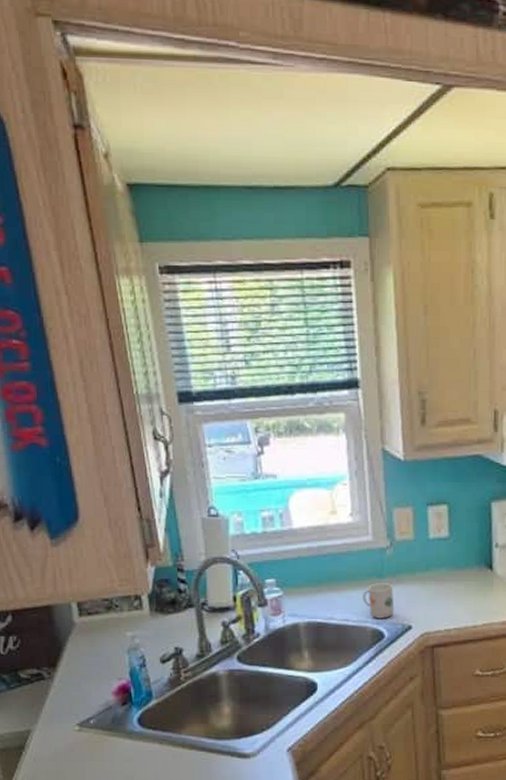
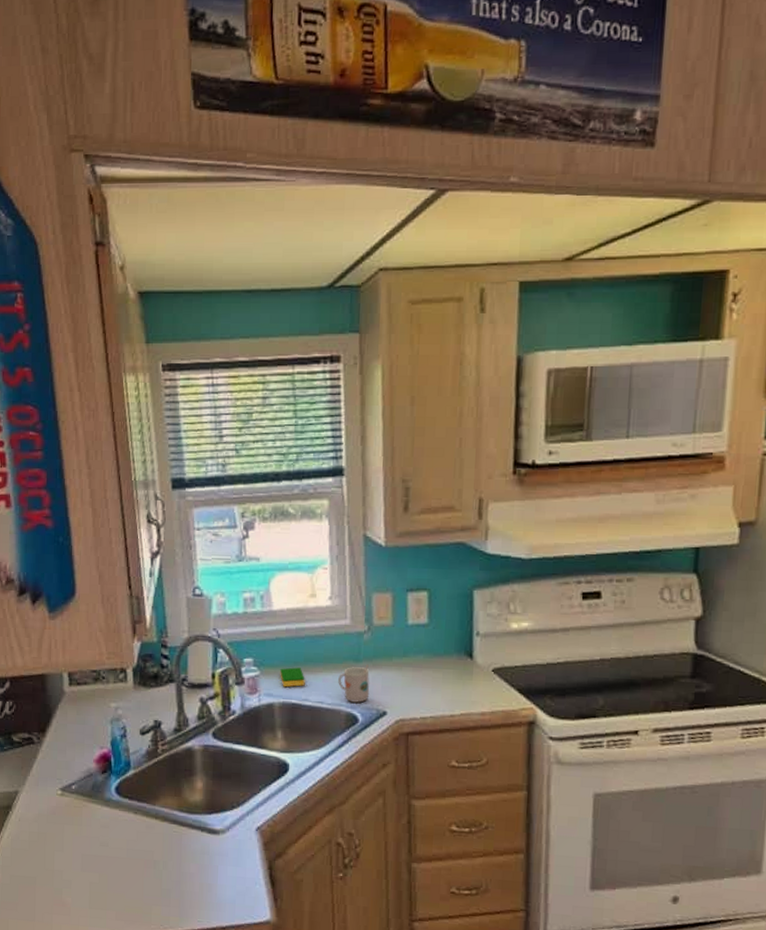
dish sponge: none [304,586,330,607] -> present [280,667,305,688]

